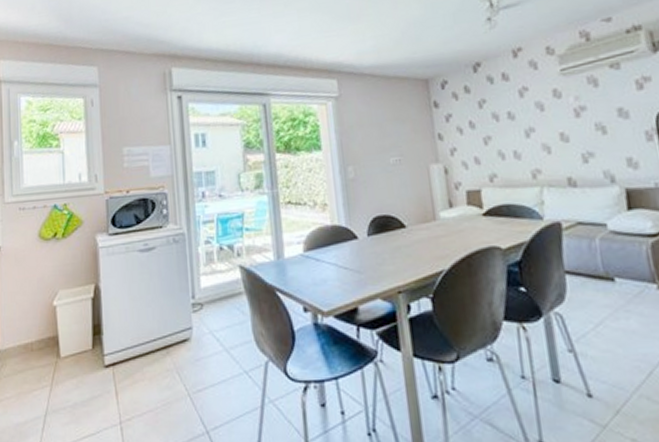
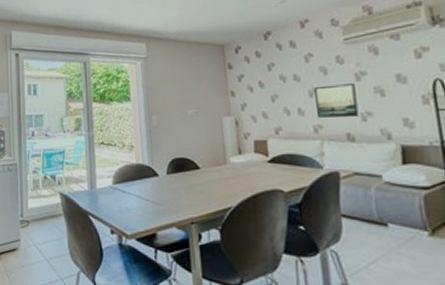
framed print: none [531,120,580,161] -> present [314,83,359,118]

